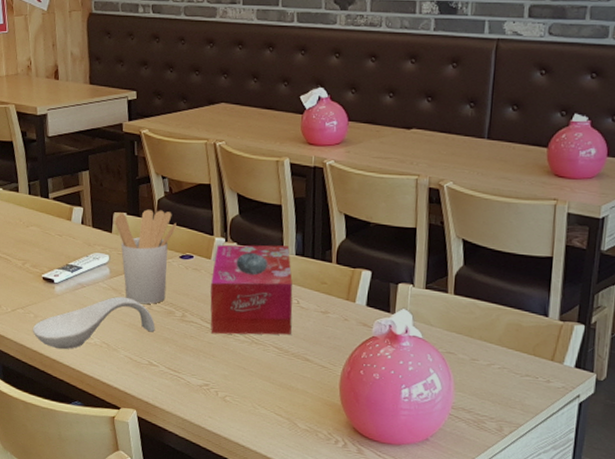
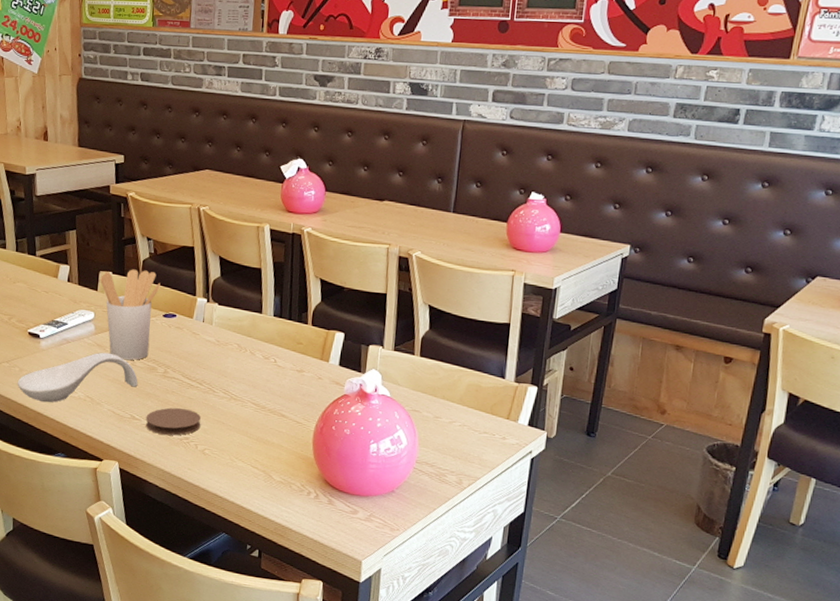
coaster: none [163,353,221,382] -> present [145,407,201,436]
tissue box: present [210,244,293,335] -> none [191,305,271,392]

